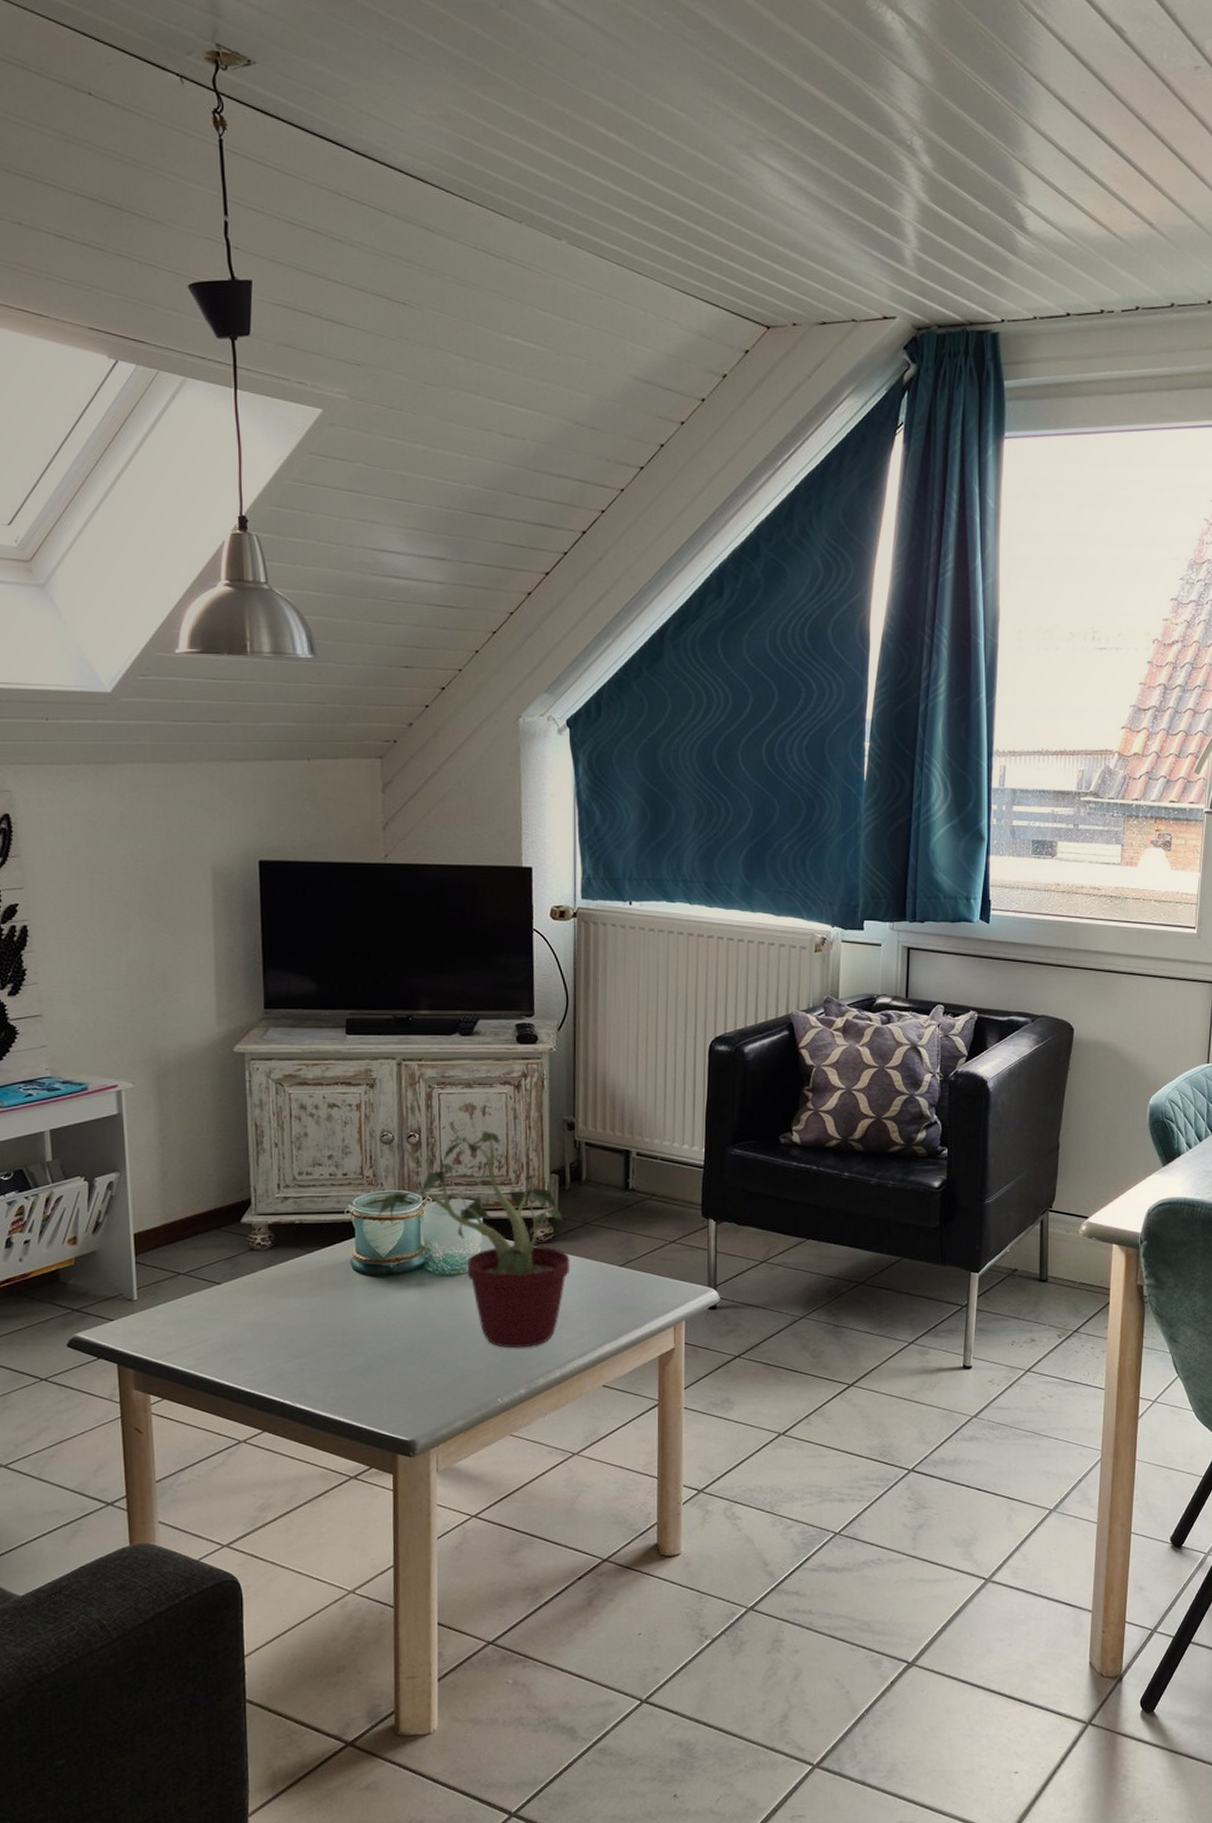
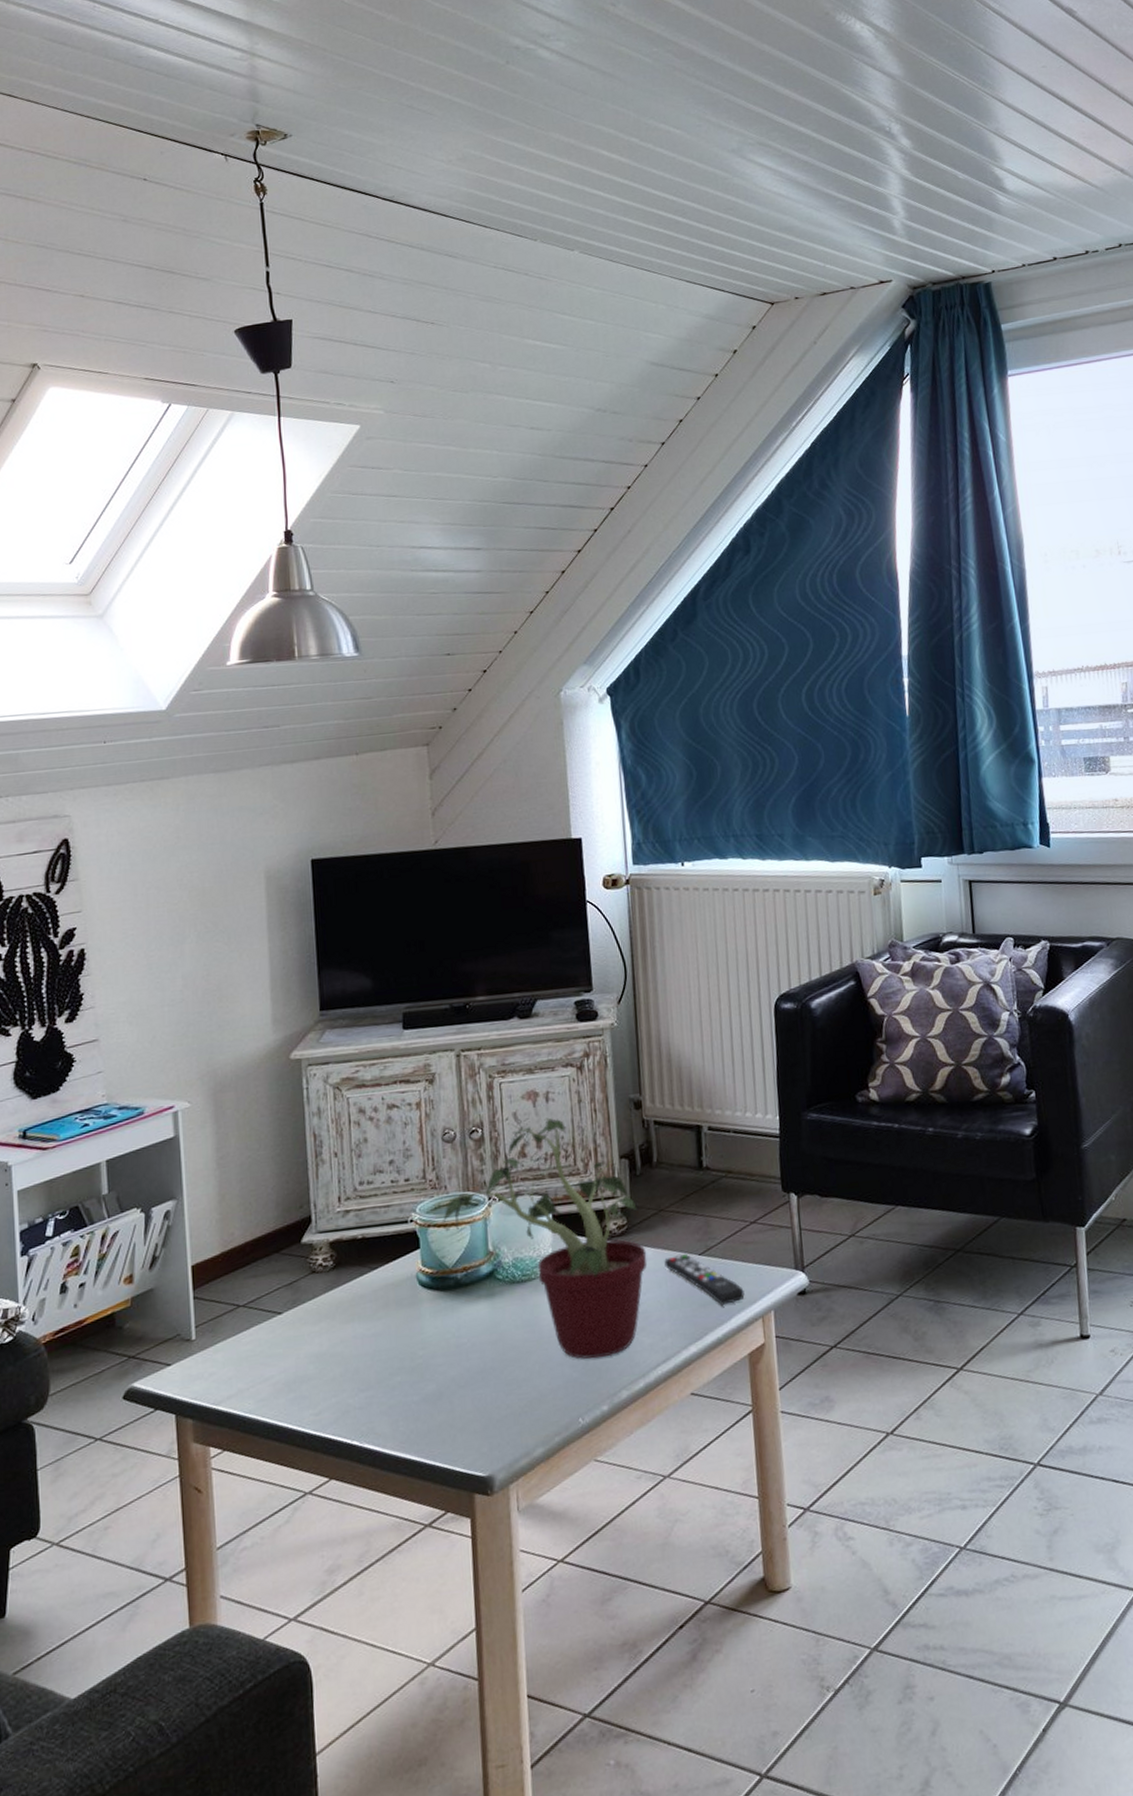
remote control: none [586,1265,659,1312] -> present [664,1254,745,1305]

